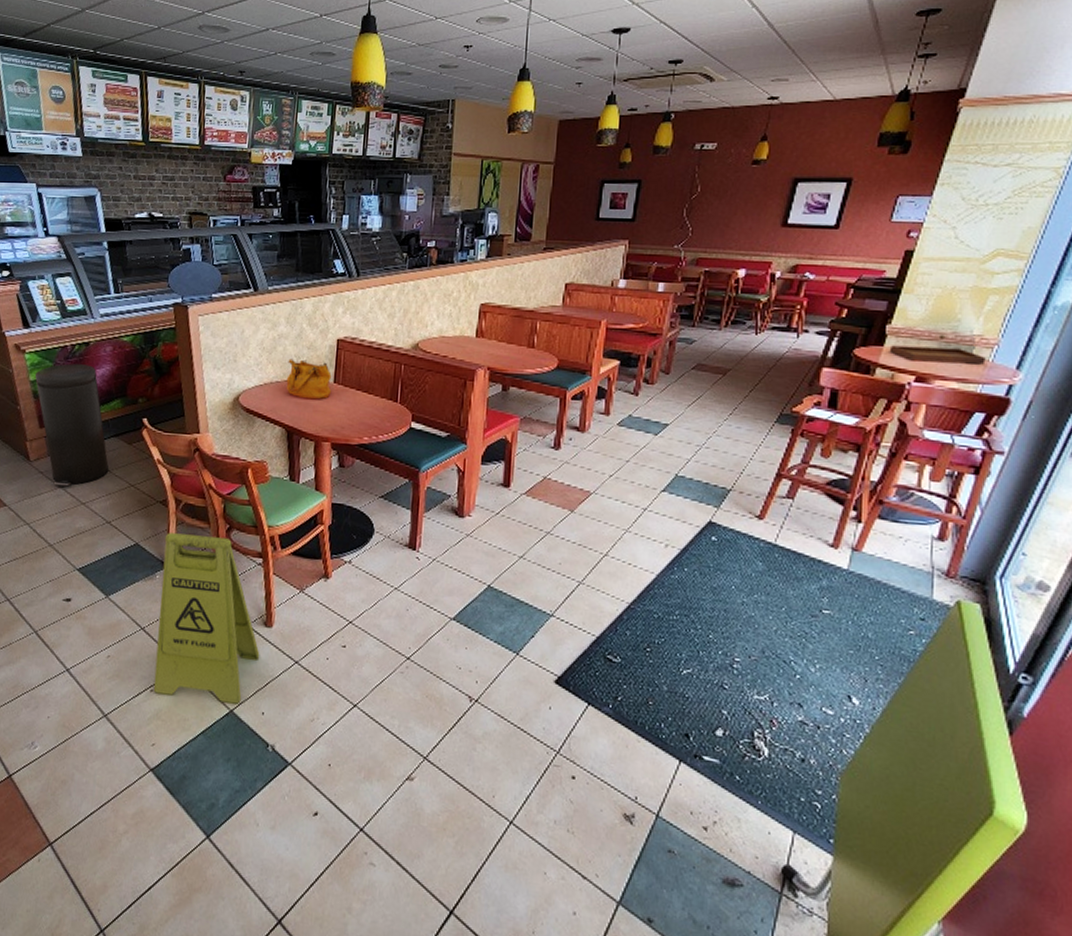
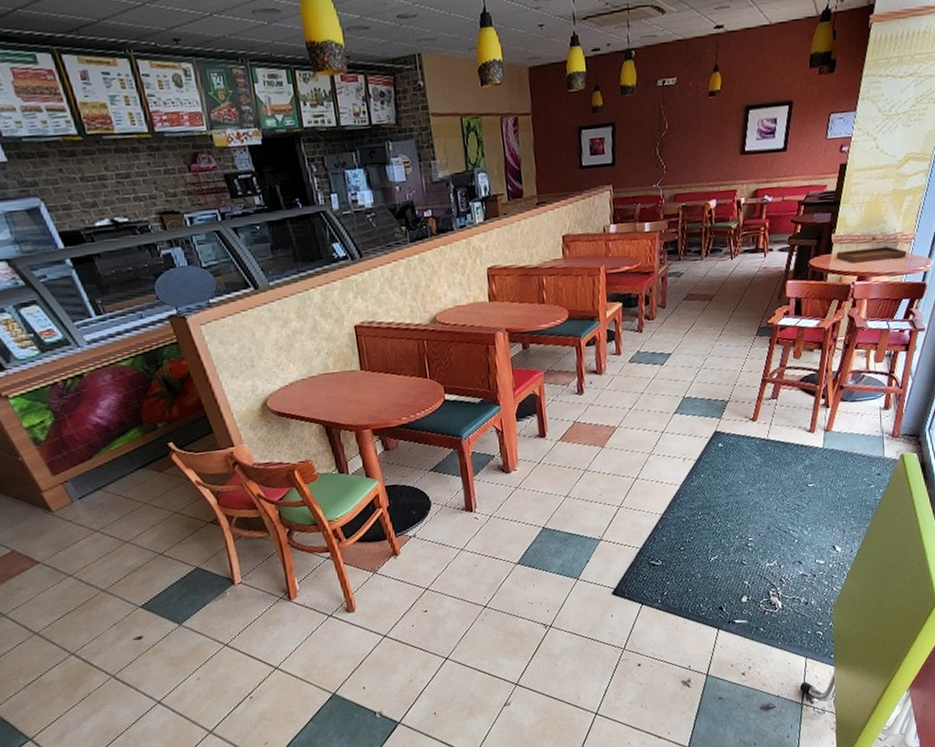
pedal bin: present [34,363,109,487] -> none [28,398,146,531]
warning sign: present [153,532,260,705] -> none [225,541,349,699]
handbag: present [286,358,332,400] -> none [308,350,361,392]

